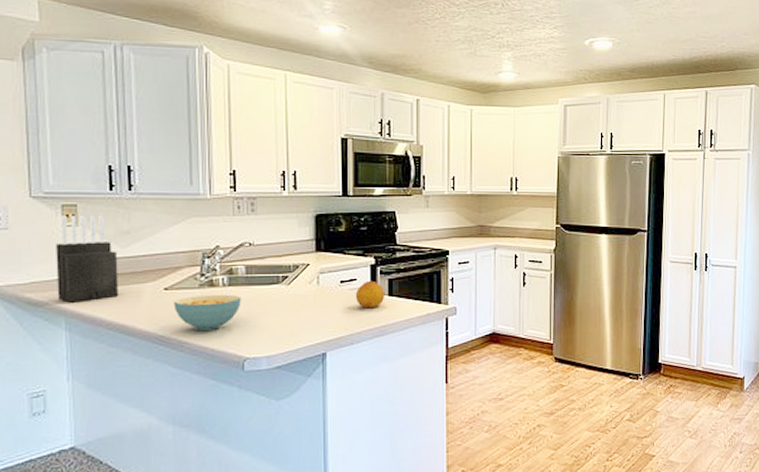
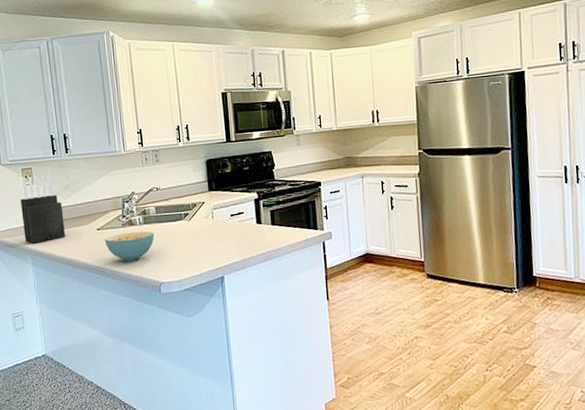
fruit: present [355,280,384,309] -> none [243,212,268,237]

